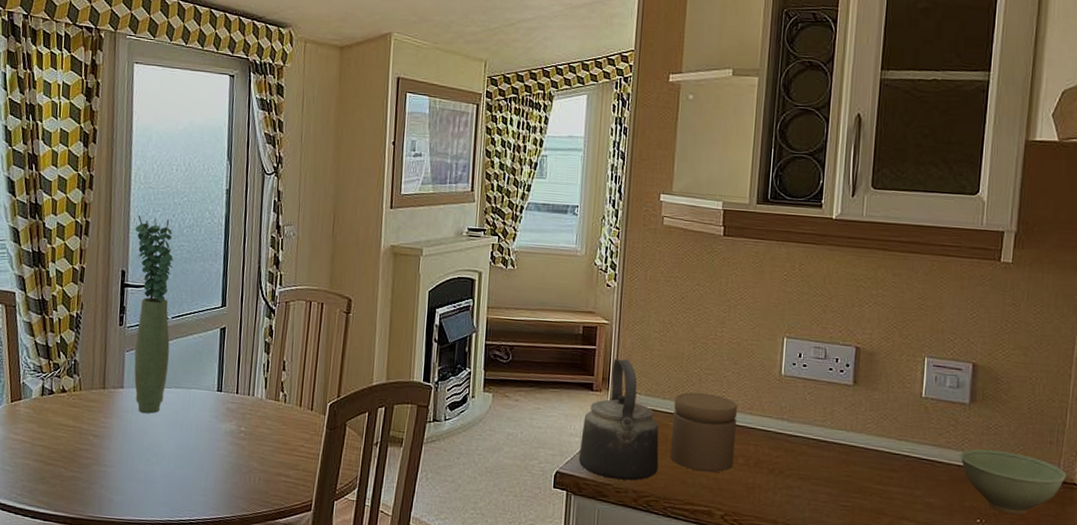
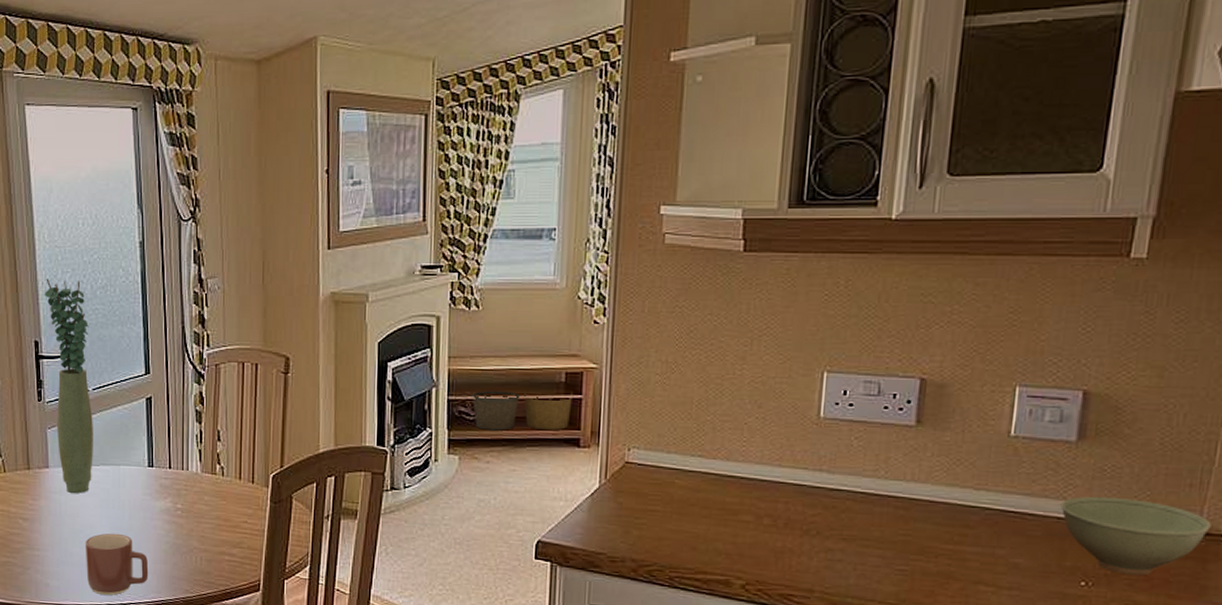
mug: none [149,452,210,512] -> present [85,533,149,596]
basket: none [505,338,545,374] -> present [471,391,520,431]
basket: none [548,340,590,376] -> present [523,391,574,431]
kettle: present [578,358,659,481] -> none [564,408,663,548]
jar: present [670,392,737,473] -> none [677,443,762,536]

